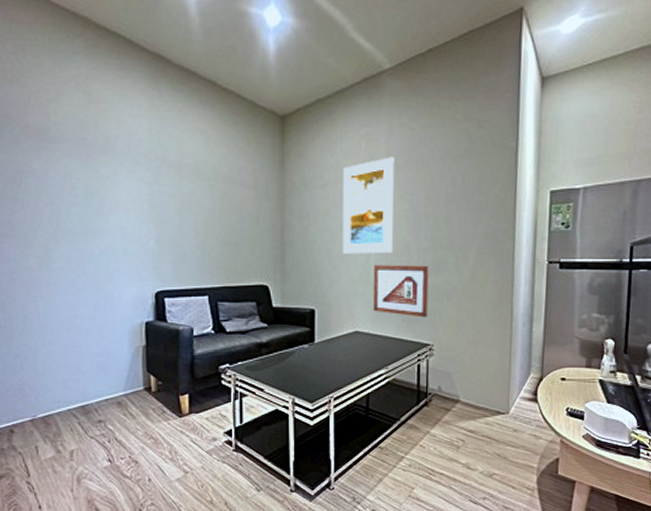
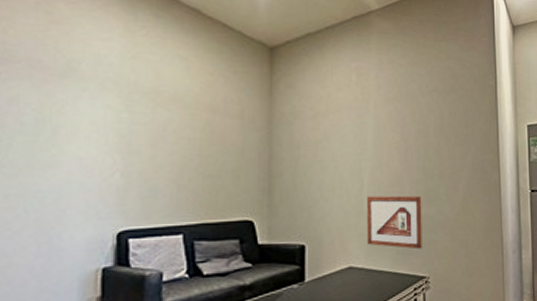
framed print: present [342,156,394,254] -> none [334,90,386,186]

